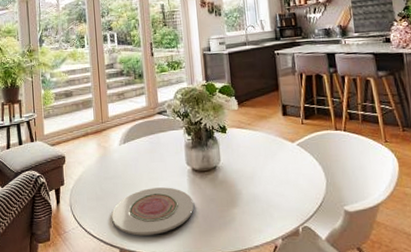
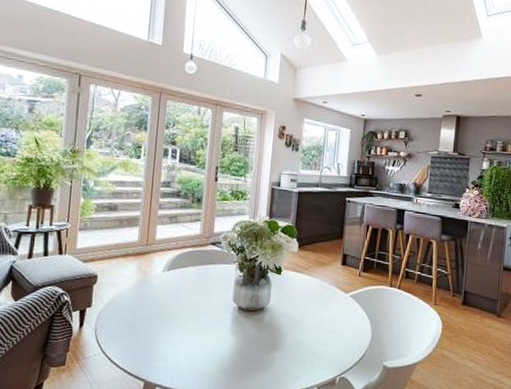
plate: present [111,187,194,236] -> none [141,321,234,371]

